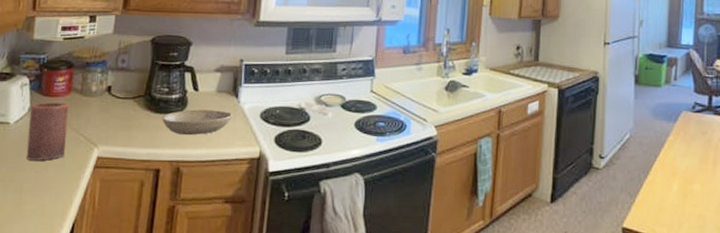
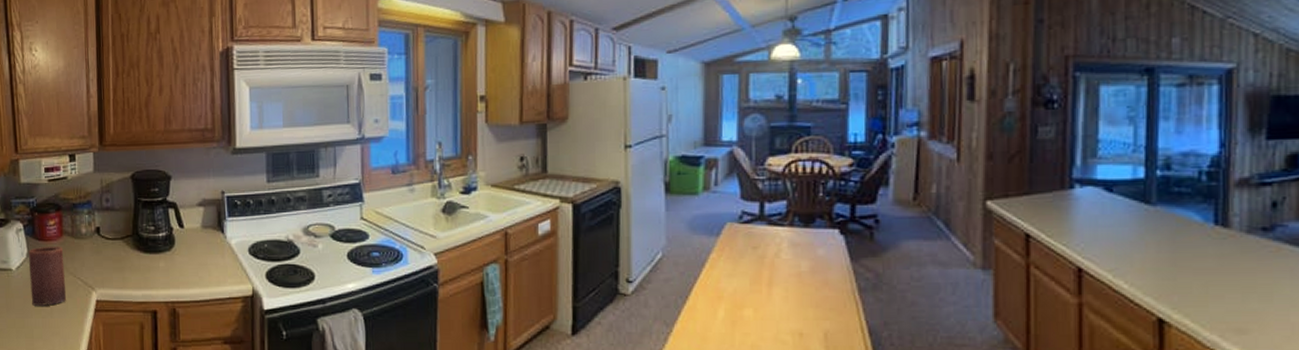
bowl: present [162,109,233,136] -> none [152,247,221,275]

